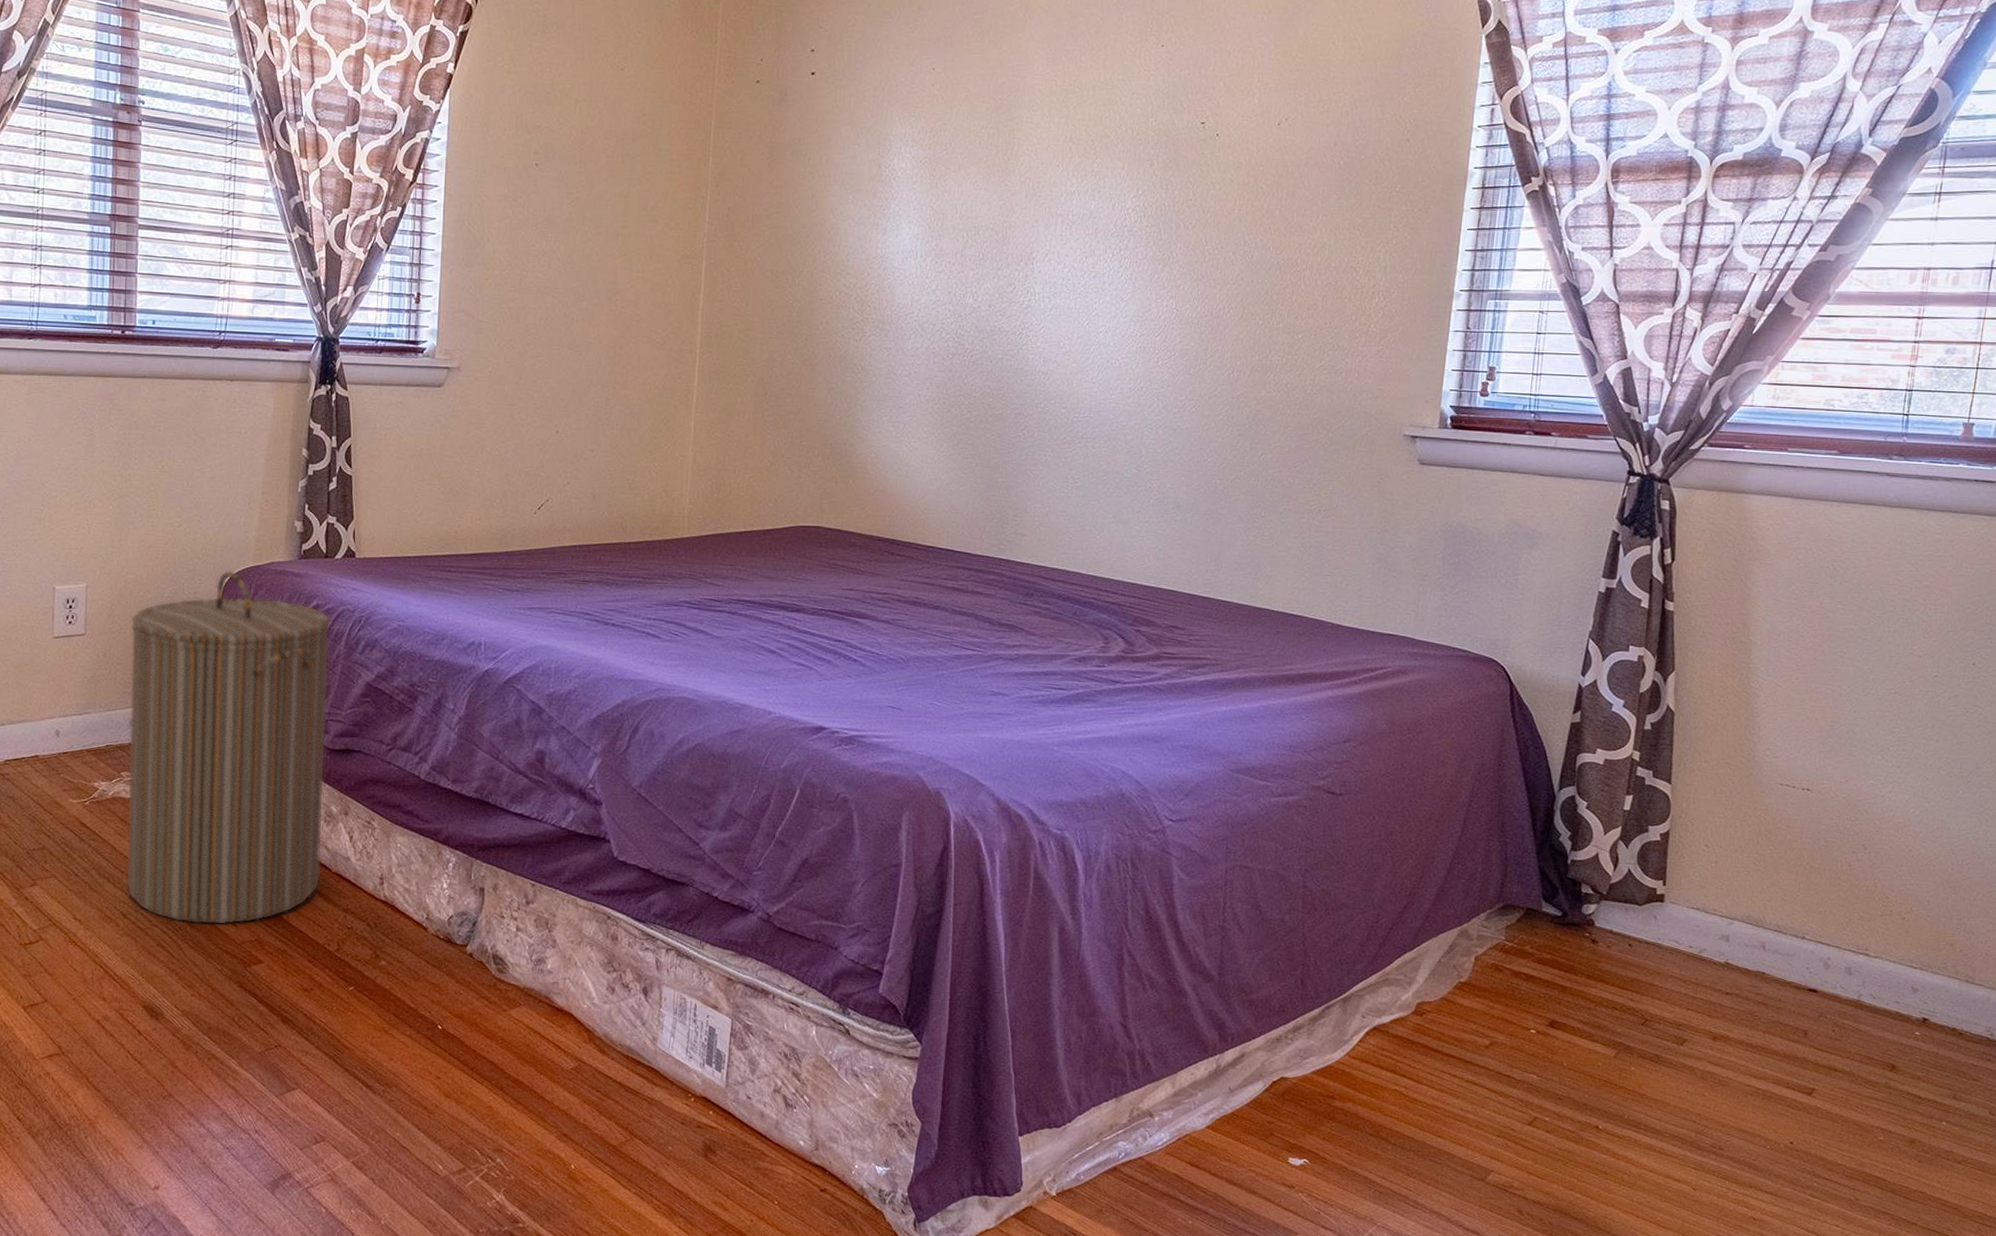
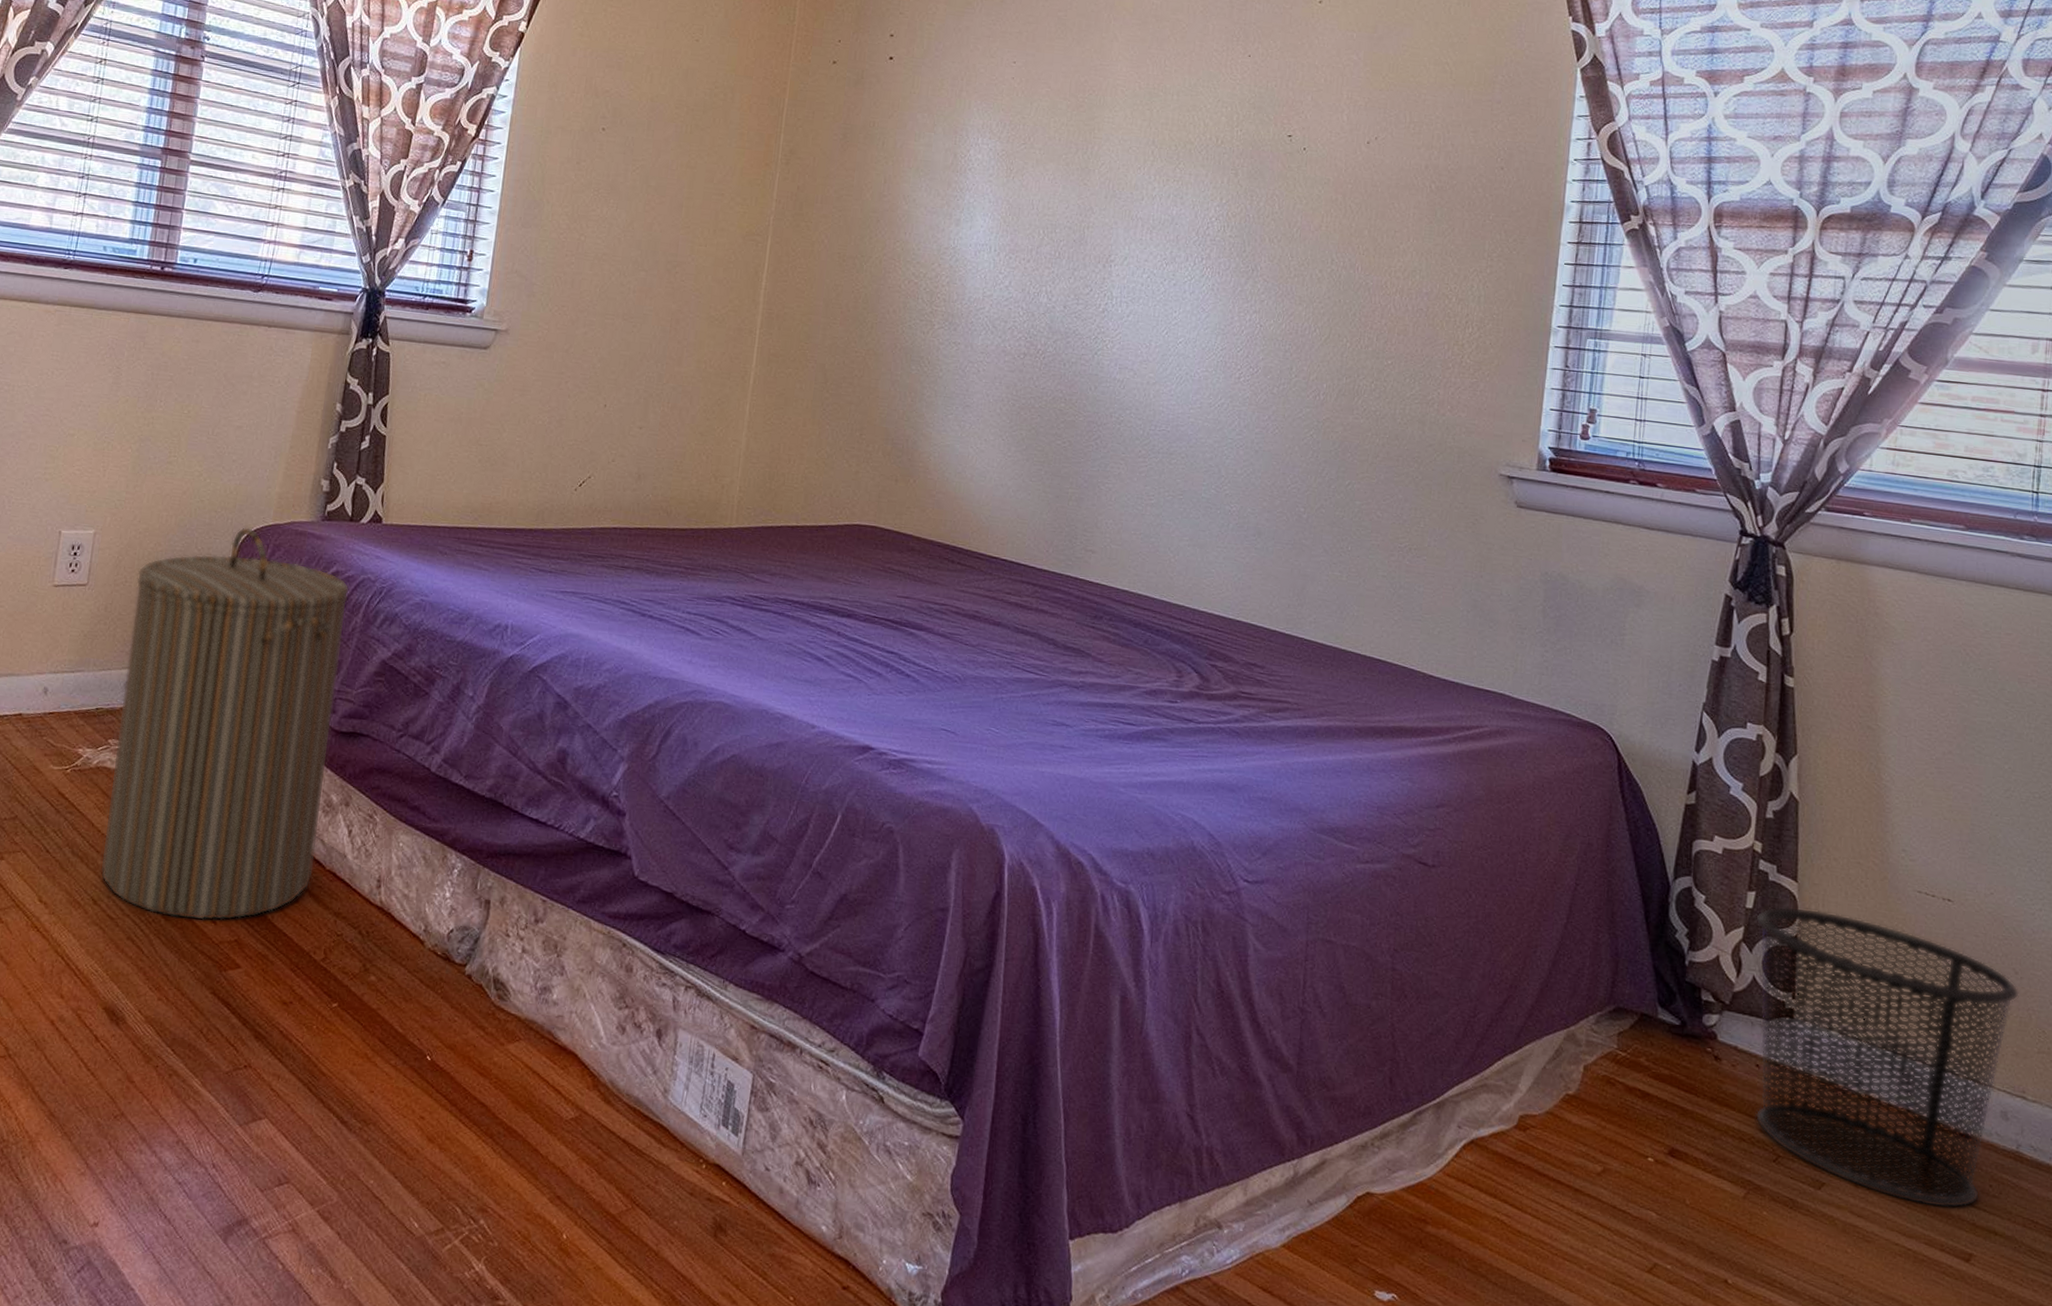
waste bin: none [1627,806,1867,1053] -> present [1755,906,2019,1209]

